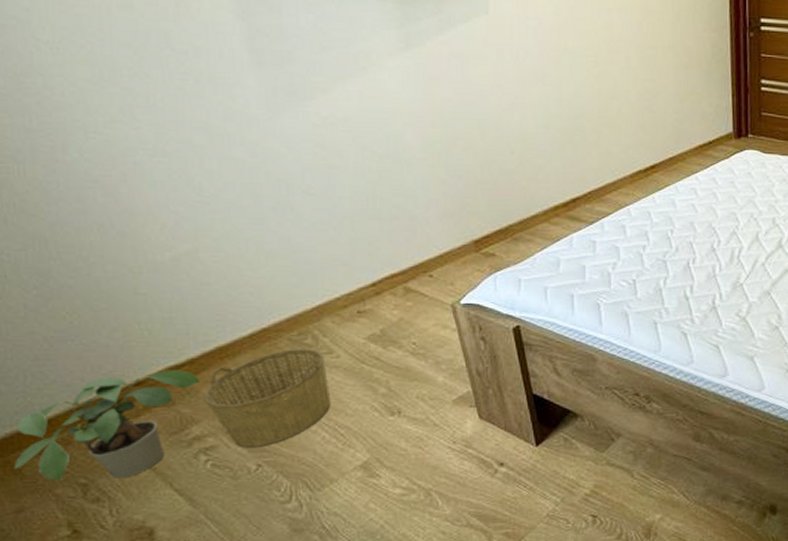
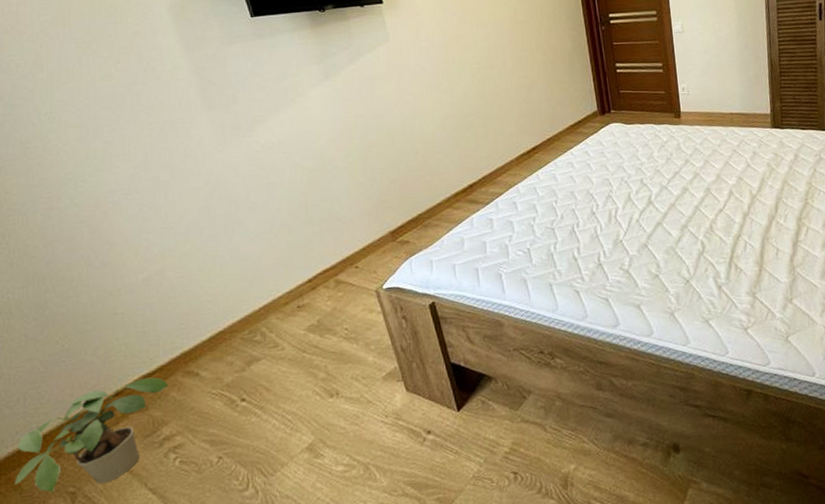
basket: present [203,349,330,448] -> none [171,344,278,443]

